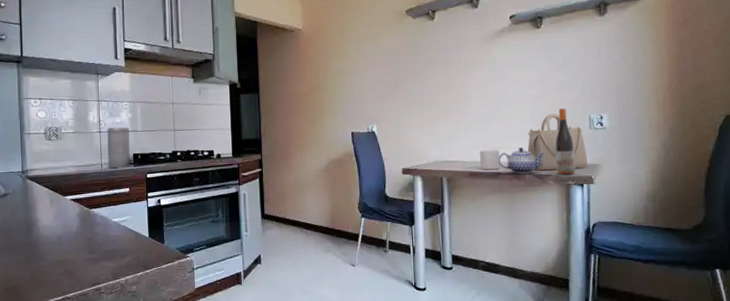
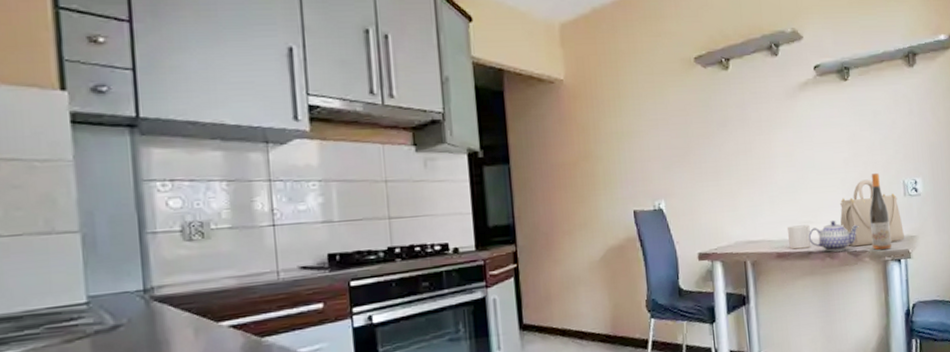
canister: present [107,127,131,168] -> none [285,217,324,277]

